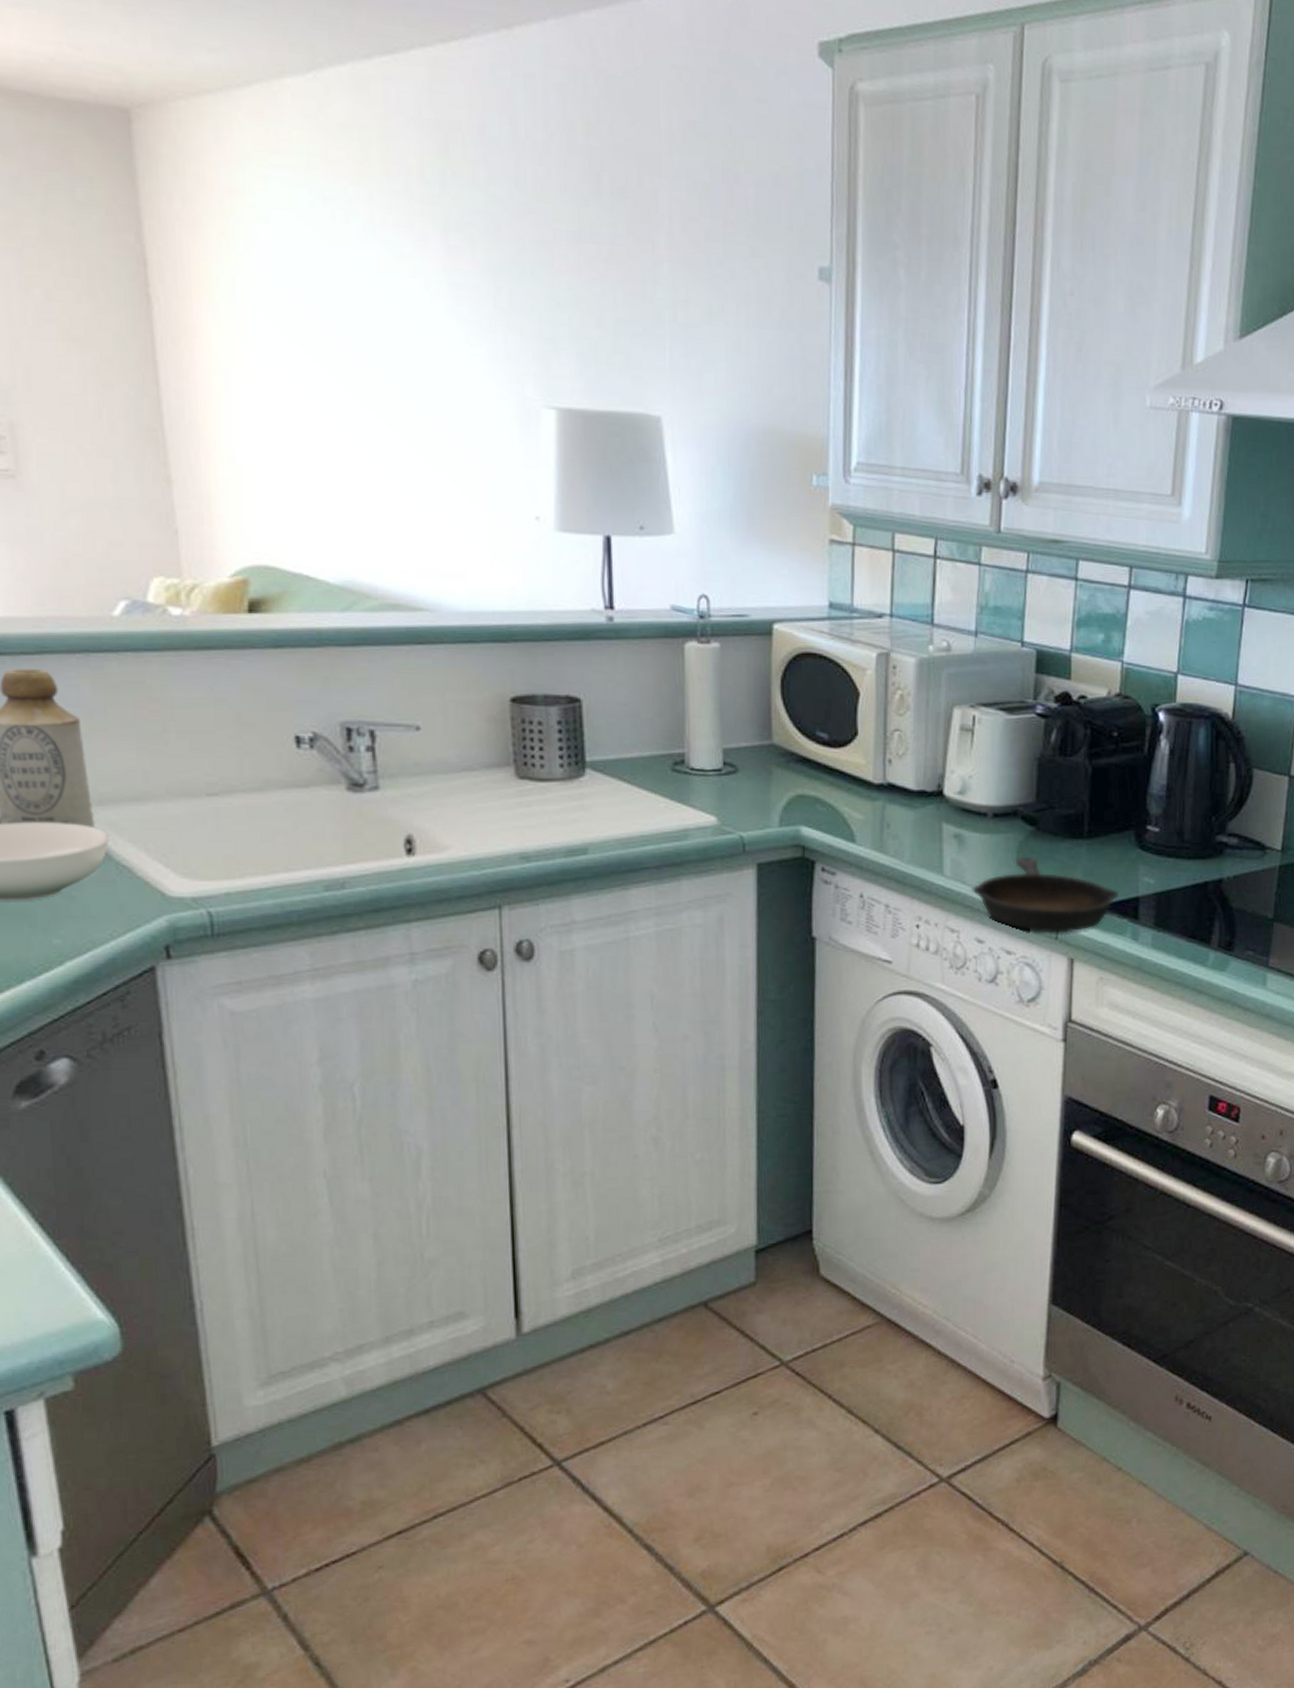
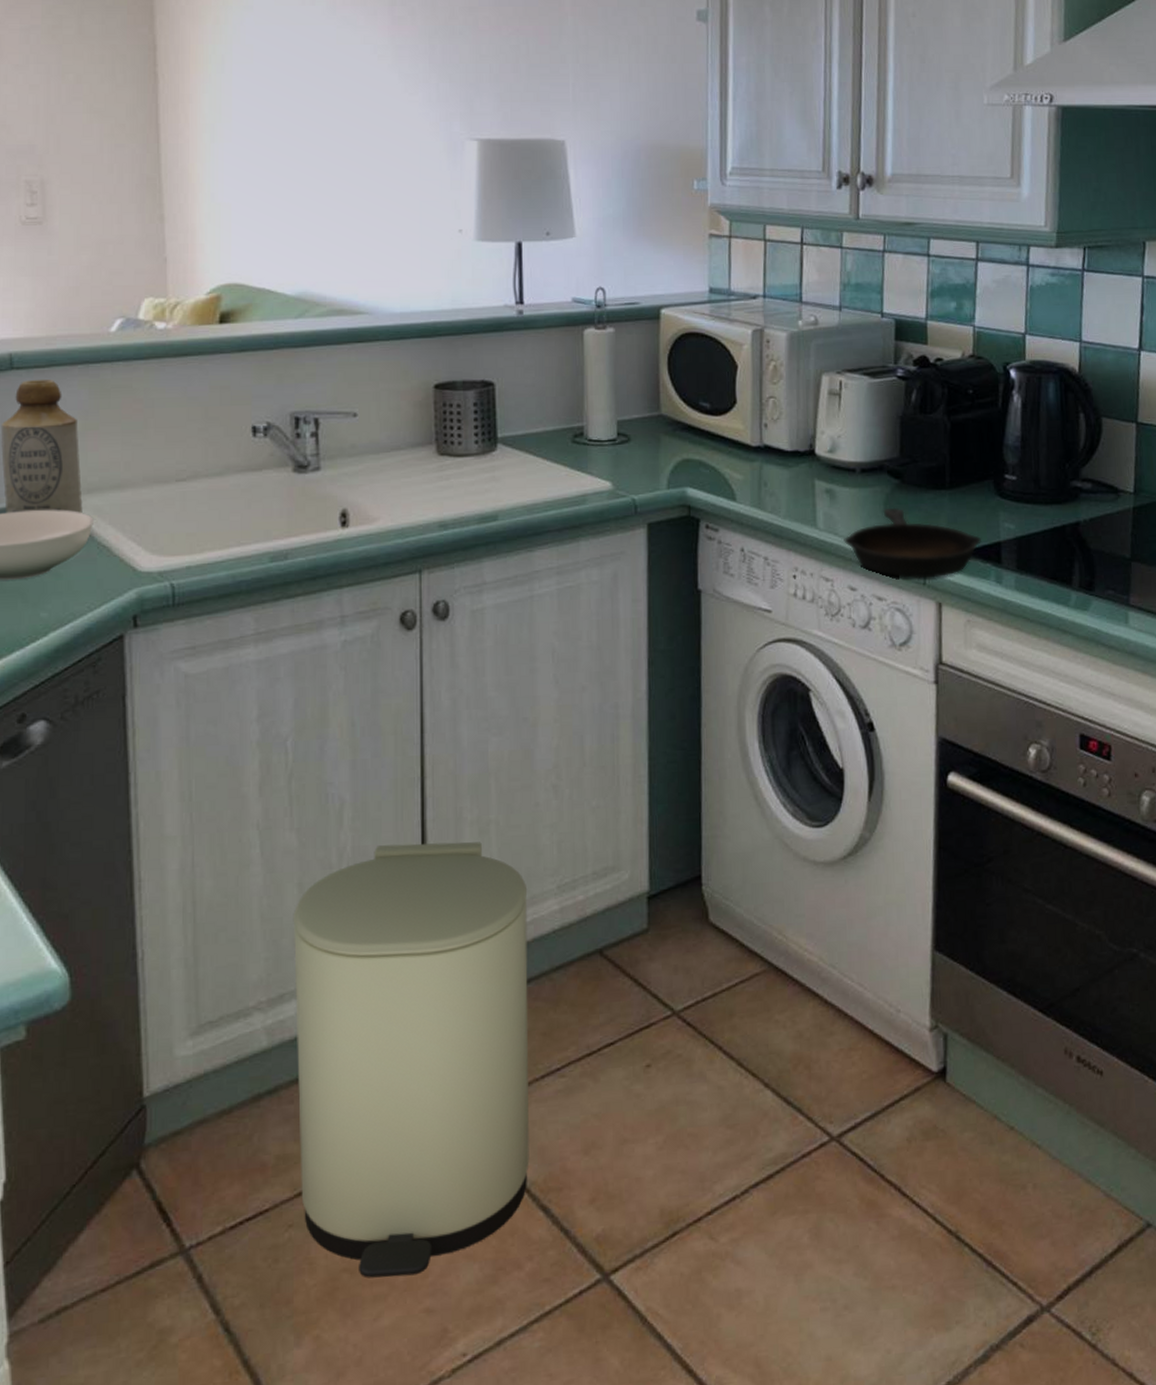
pedal bin: none [369,1193,632,1614] -> present [293,842,529,1279]

